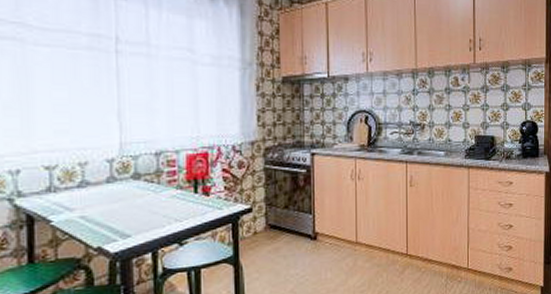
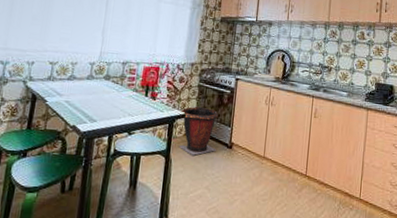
waste bin: none [246,195,297,256] -> present [178,106,219,156]

